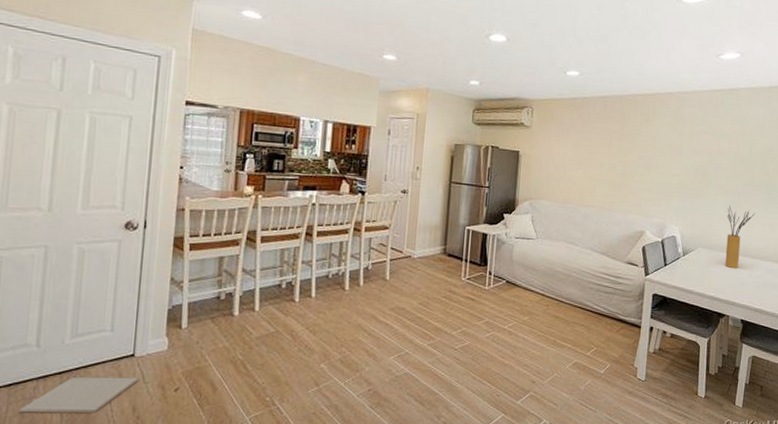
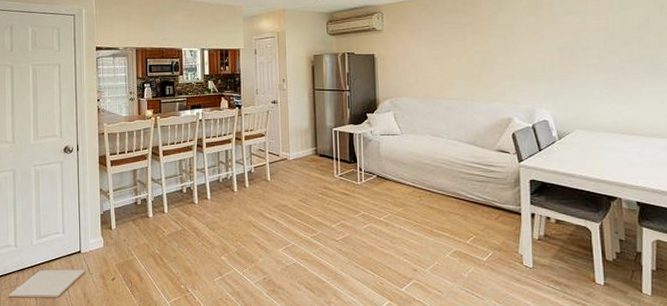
vase: present [724,205,755,269] -> none [604,83,638,149]

